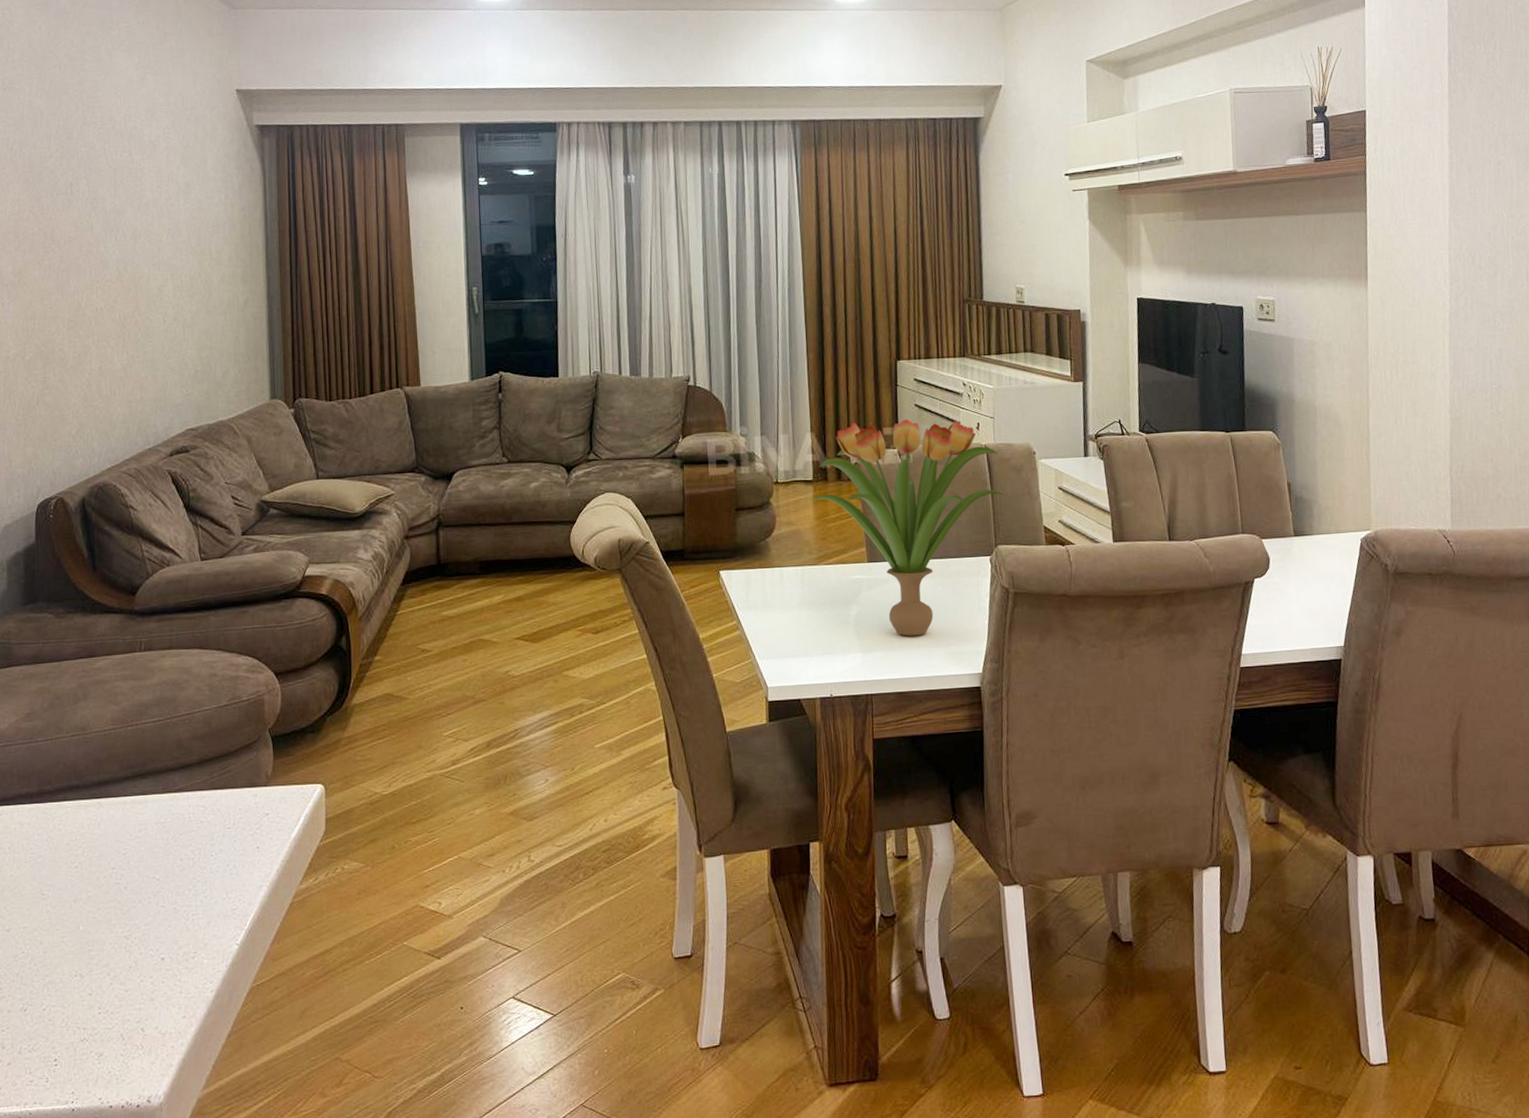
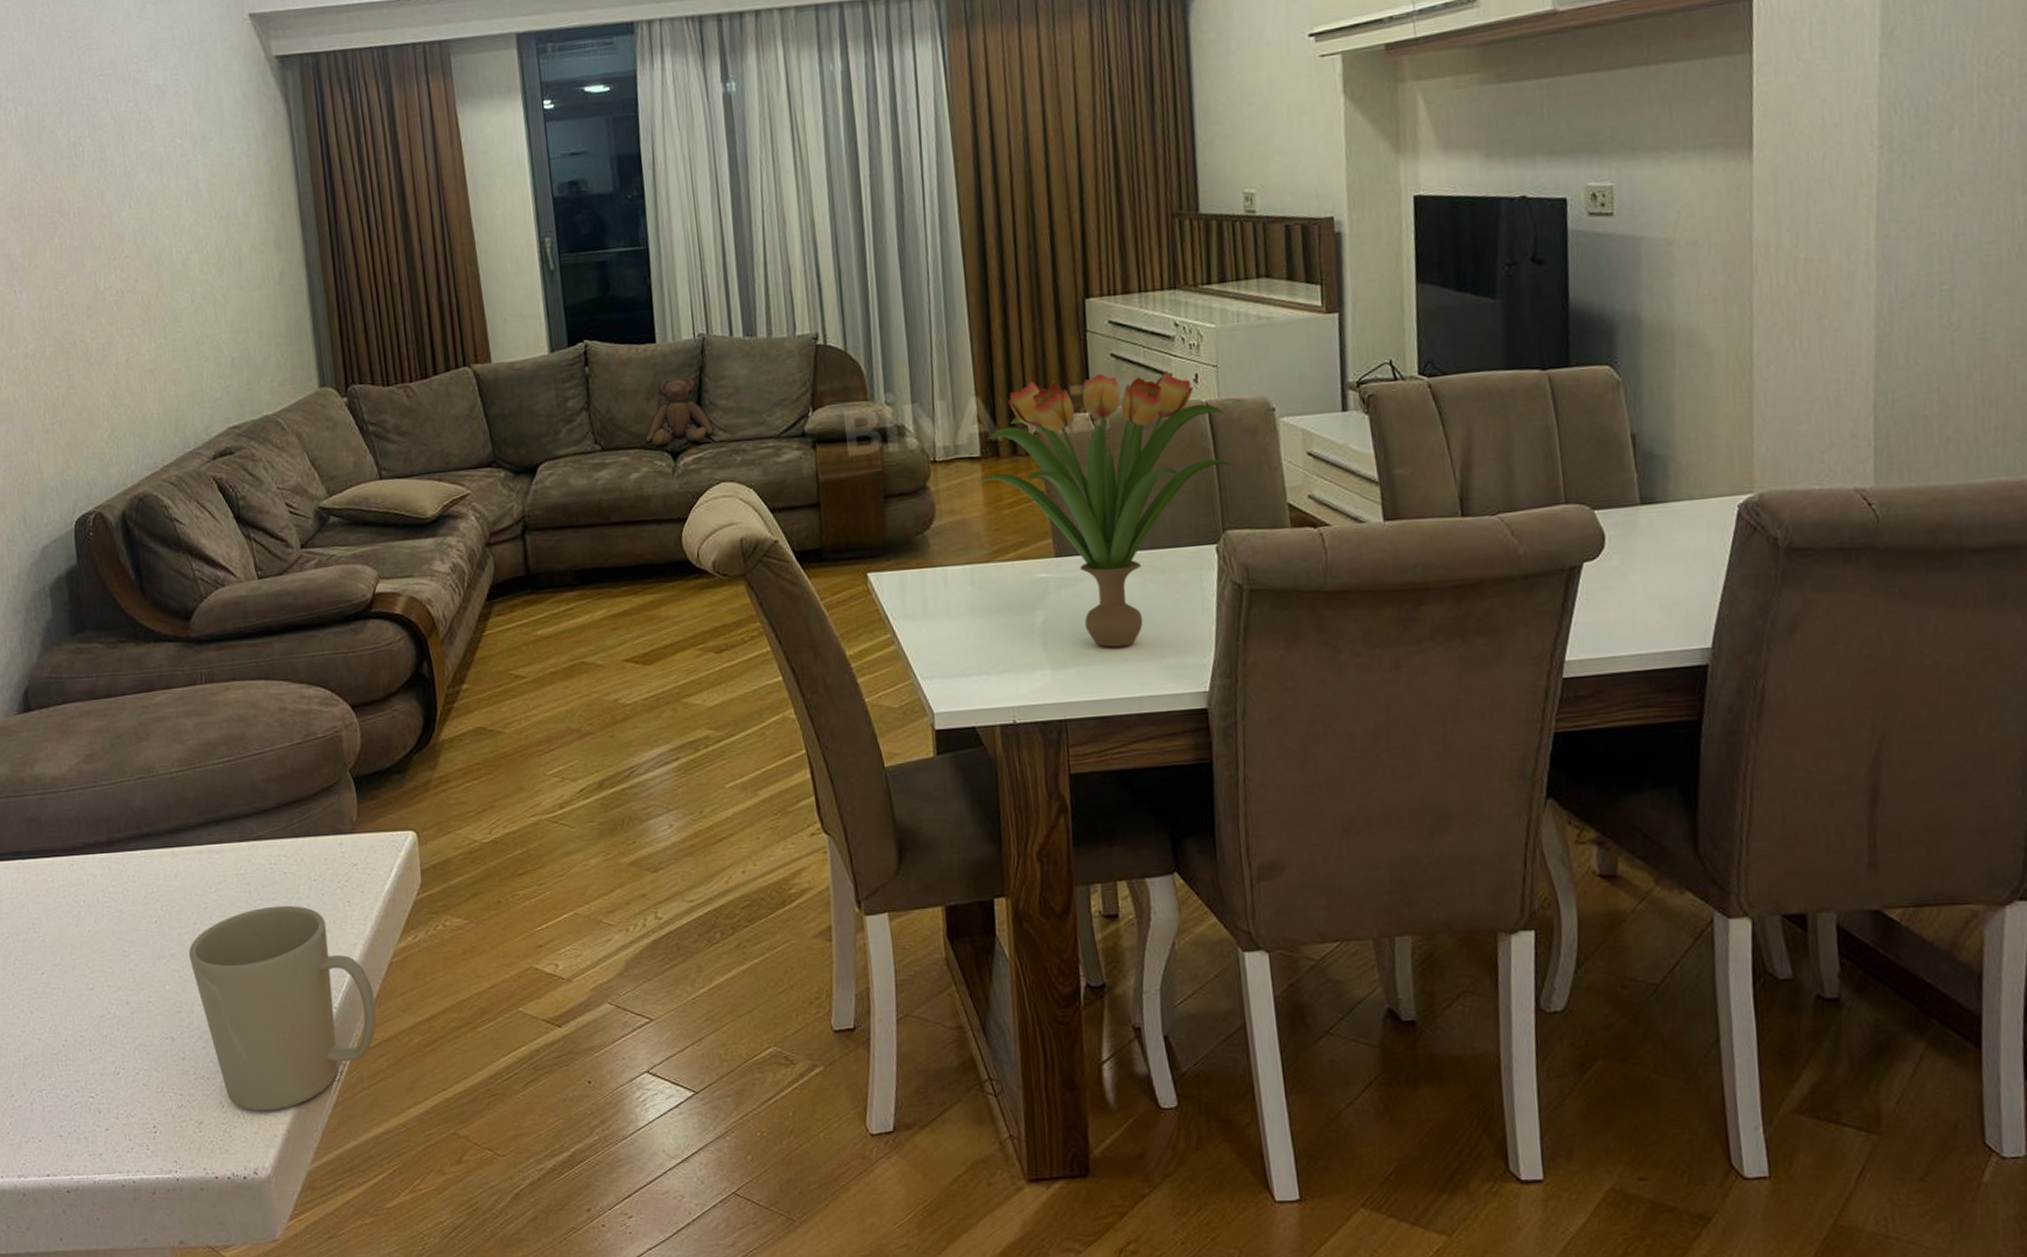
mug: none [104,851,275,1043] -> present [188,905,377,1112]
teddy bear: none [546,406,602,461] -> present [646,377,714,446]

